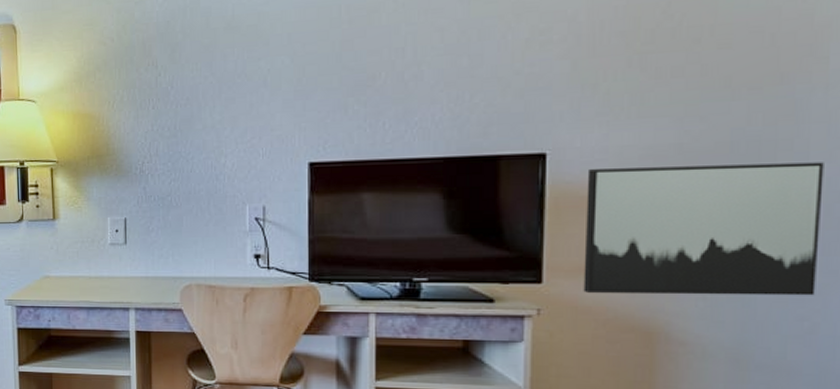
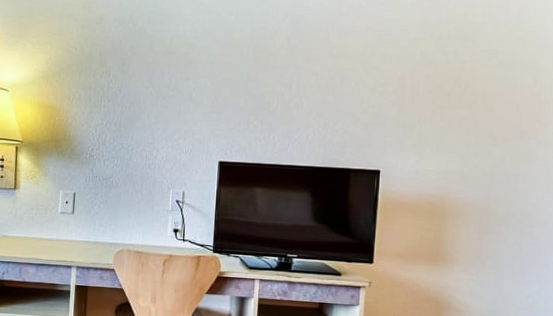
wall art: present [583,162,824,296] -> none [399,184,543,281]

